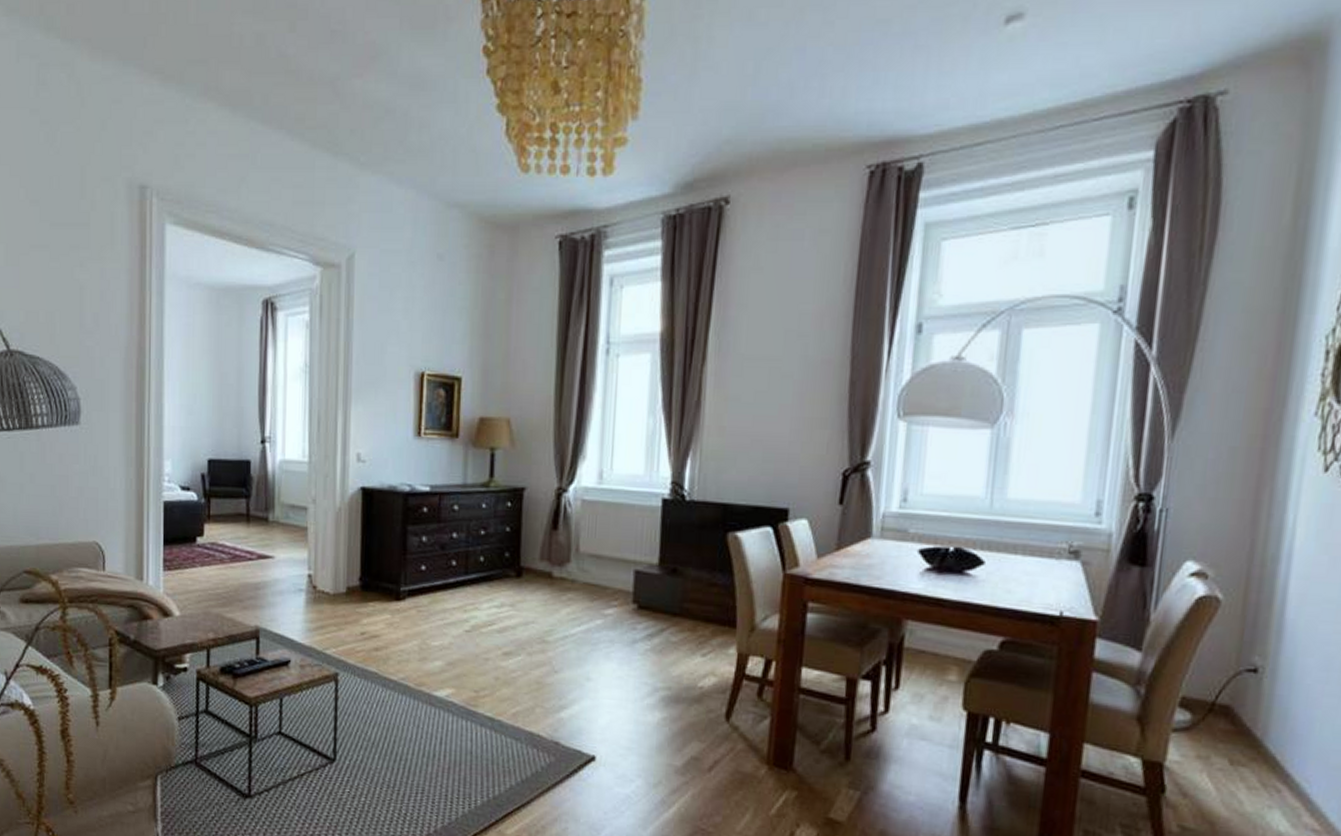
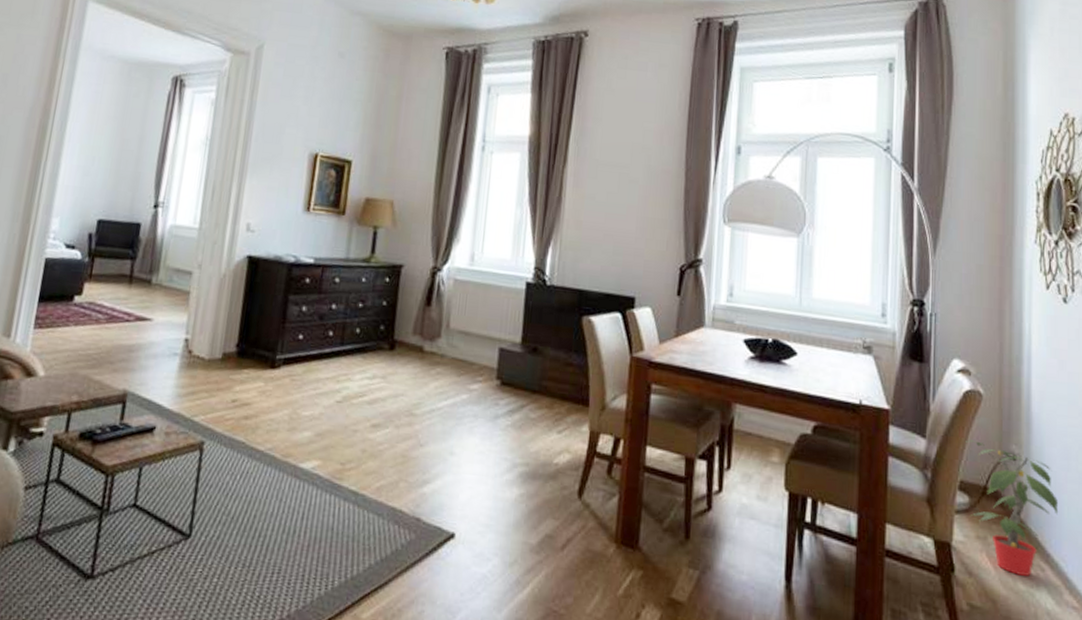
potted plant: none [1192,652,1308,798] -> present [966,440,1058,576]

